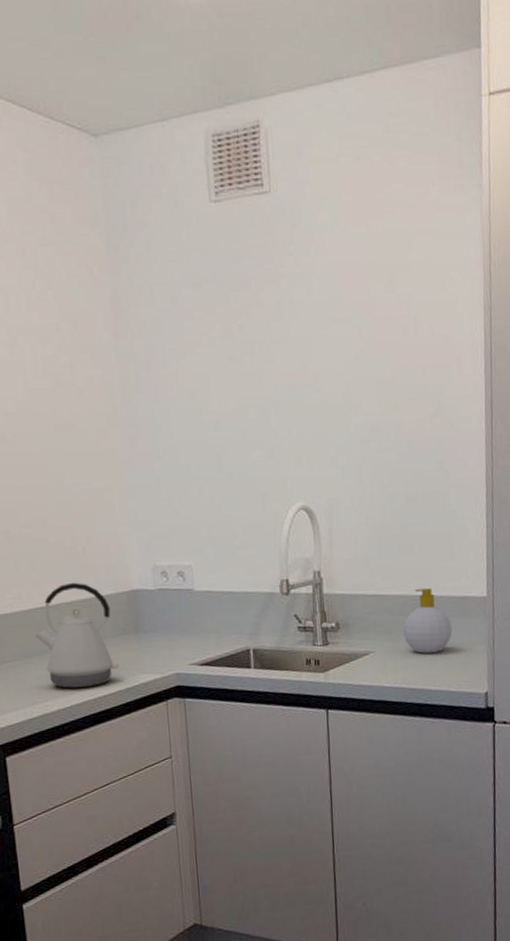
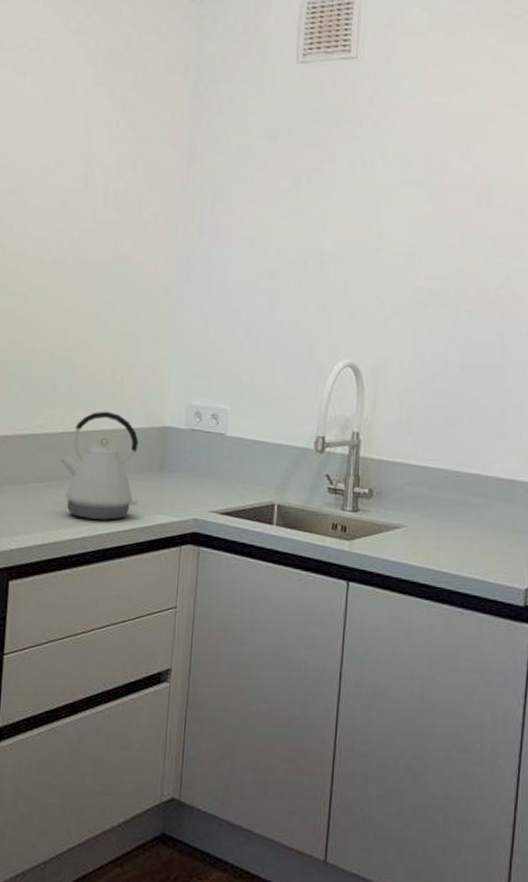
soap bottle: present [403,588,452,654] -> none [441,465,495,537]

